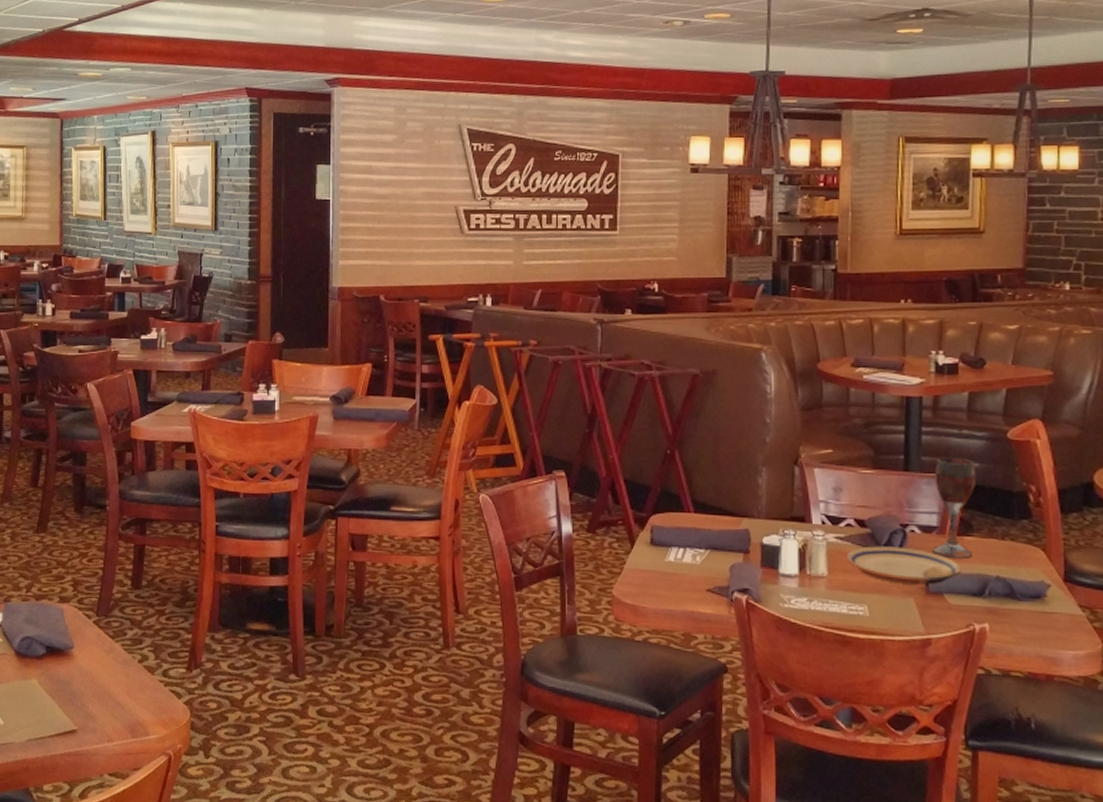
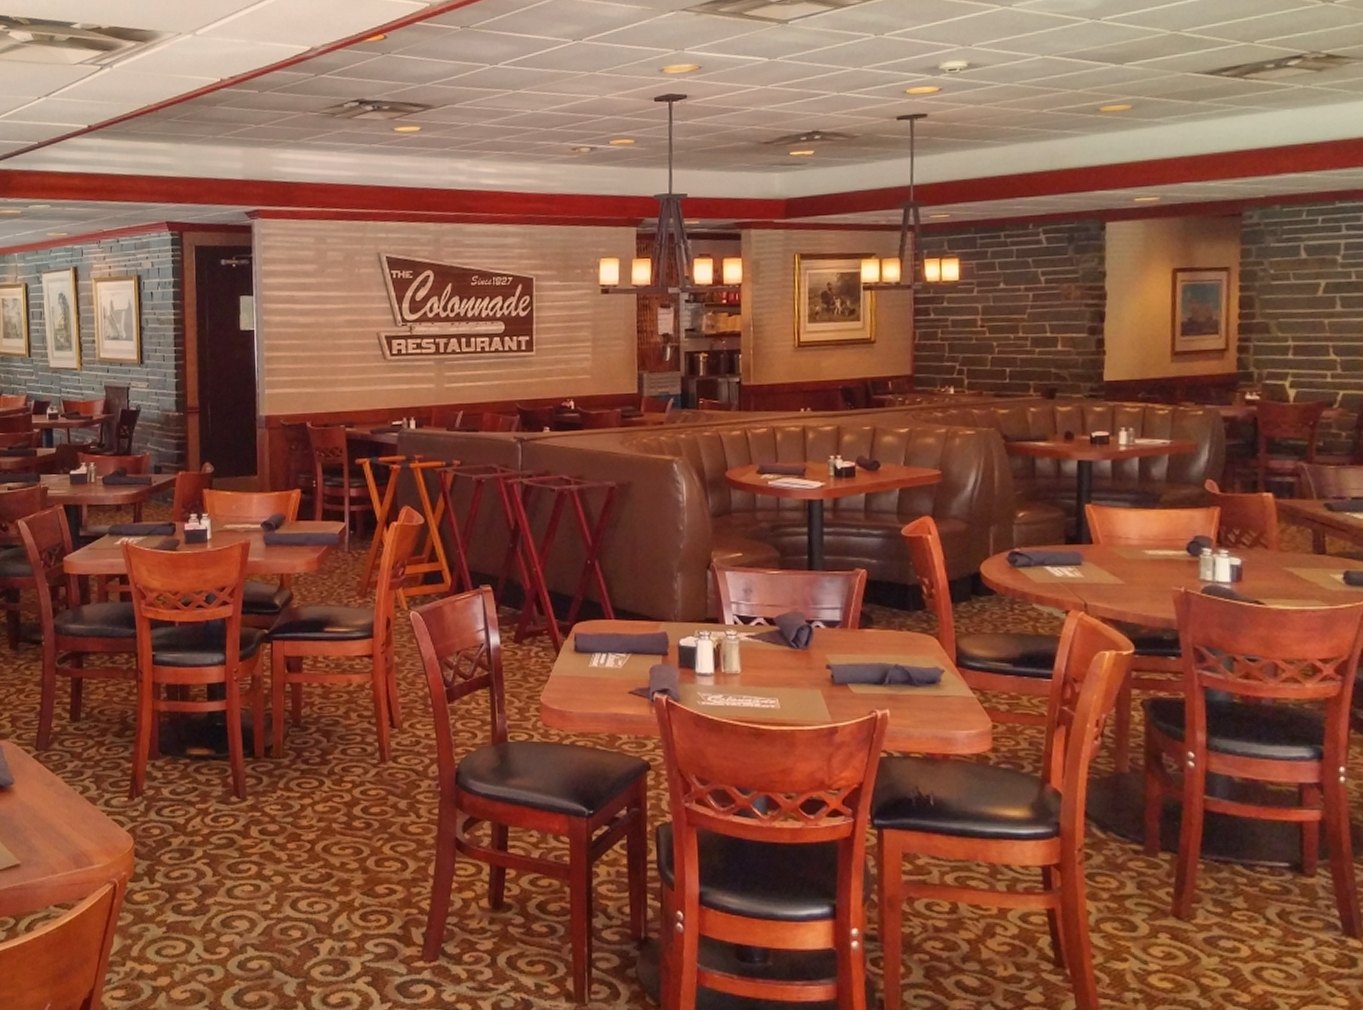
plate: present [847,546,961,585] -> none [758,642,863,677]
cup: present [933,457,977,558] -> none [835,555,875,650]

